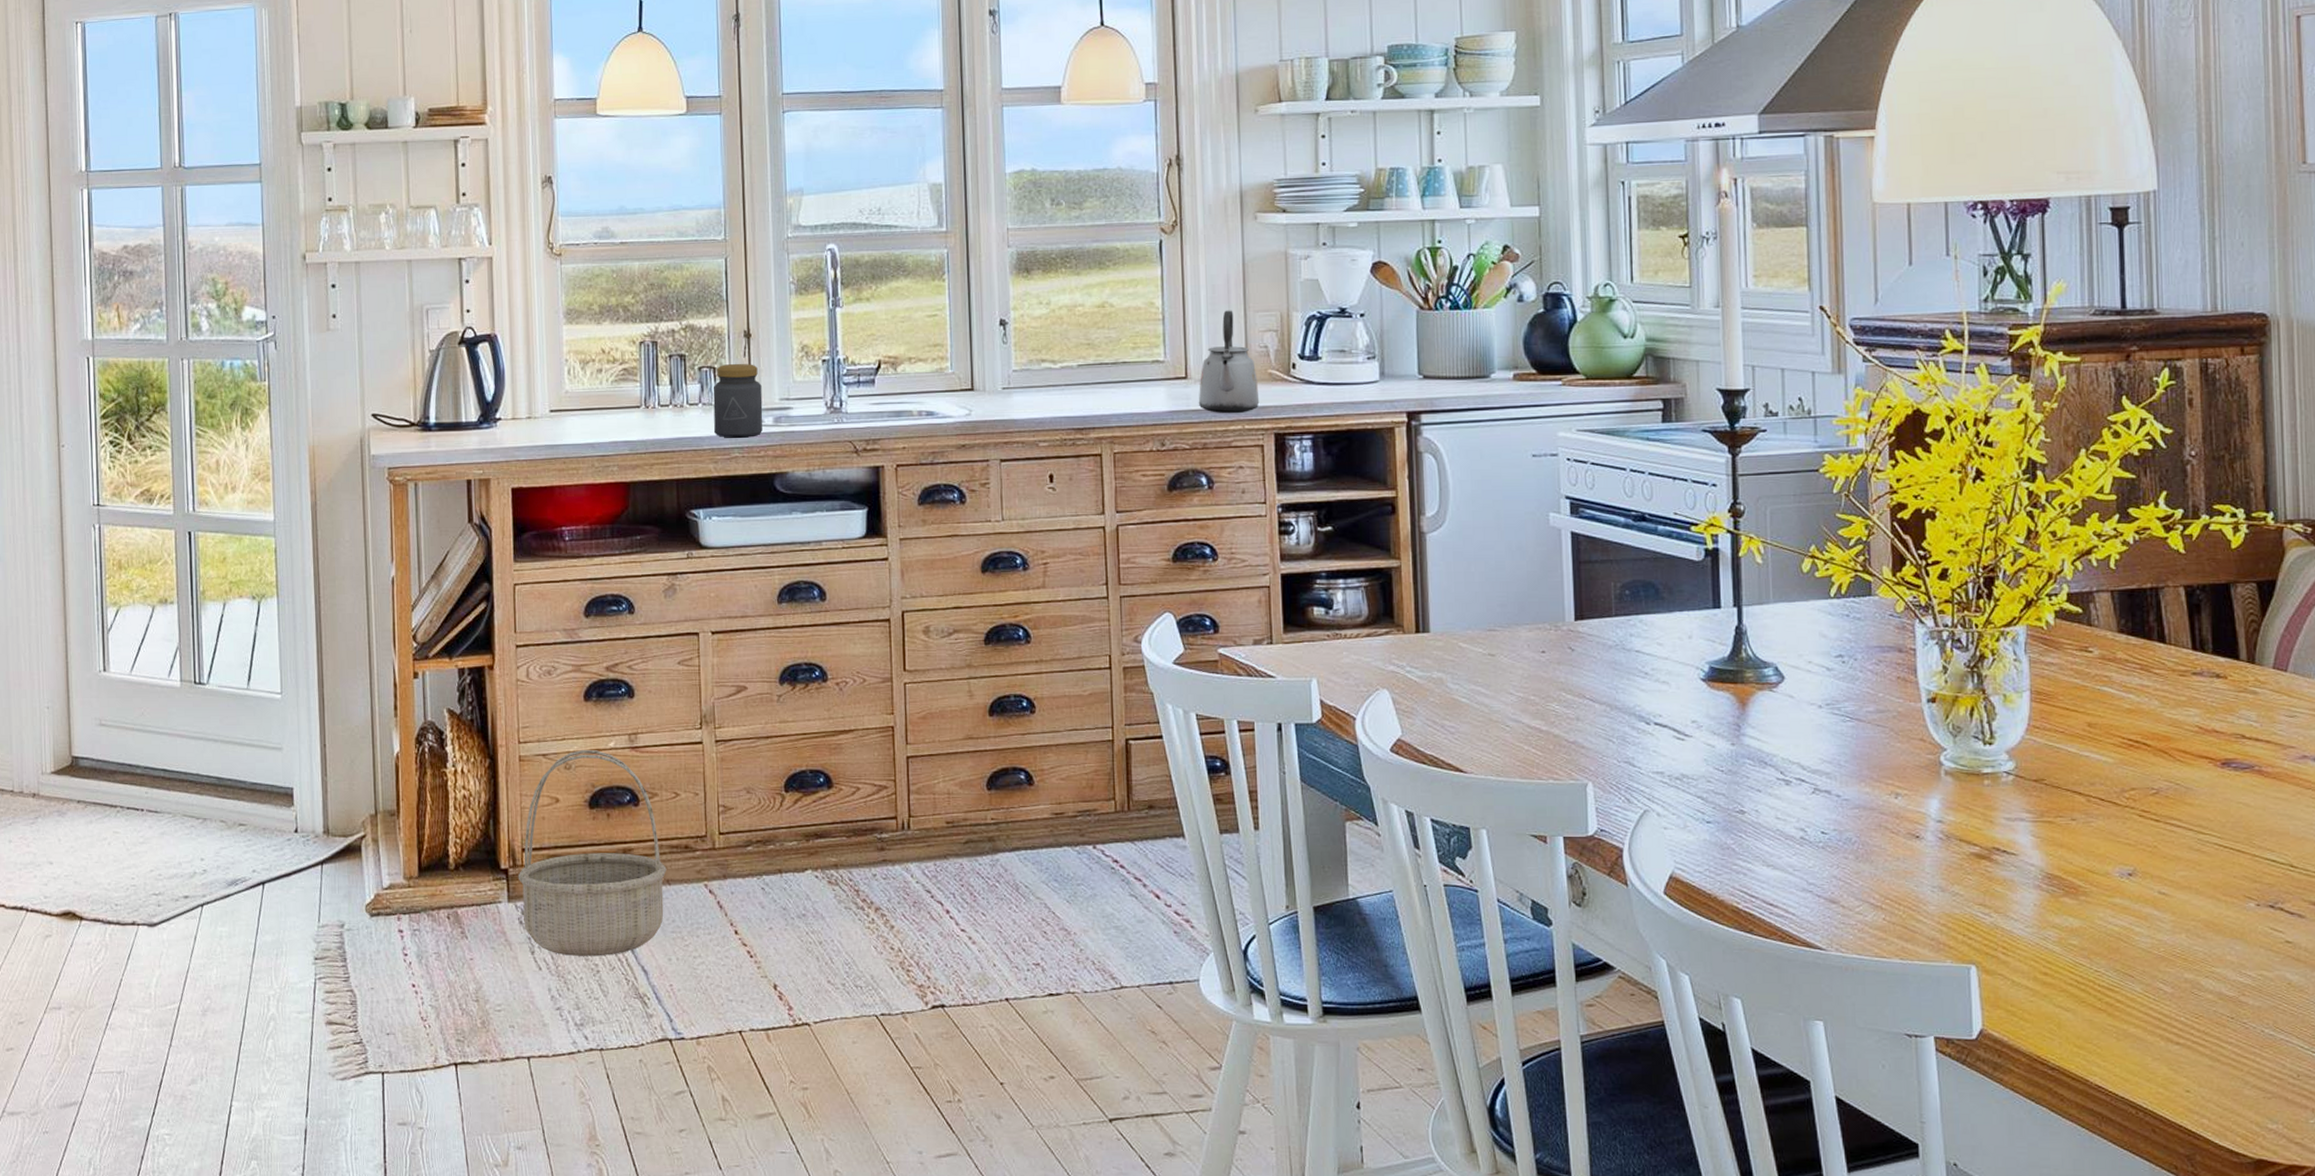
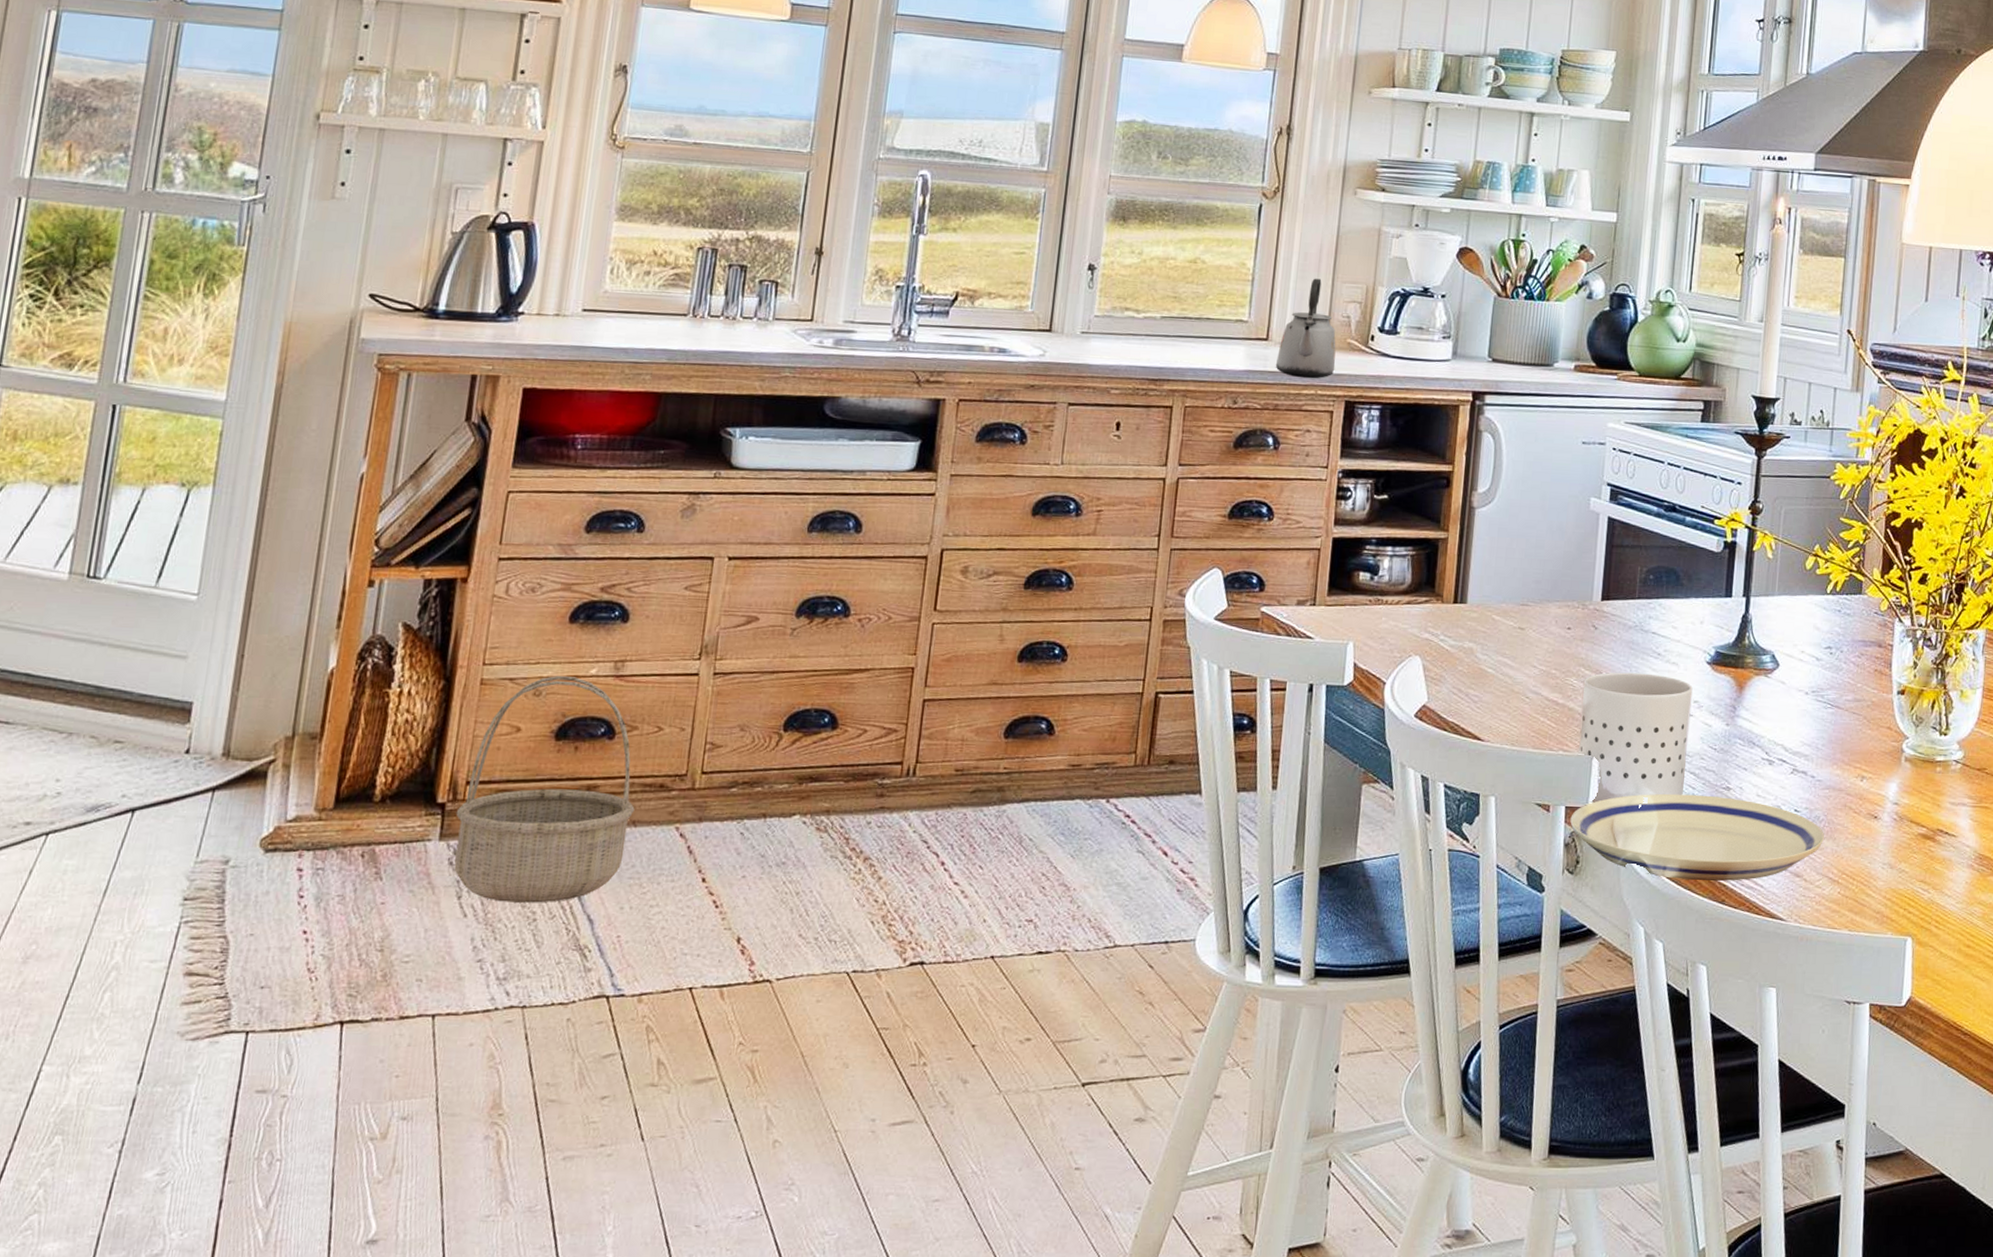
jar: present [713,363,763,438] -> none [766,280,827,358]
mug: none [1566,694,1692,832] -> present [1577,672,1693,803]
plate: none [1570,819,1859,911] -> present [1570,793,1824,882]

